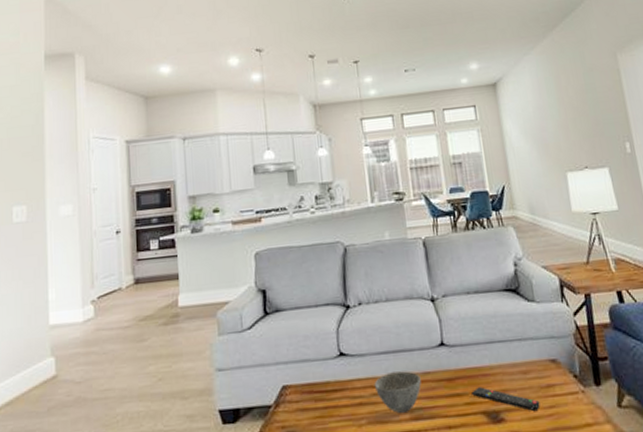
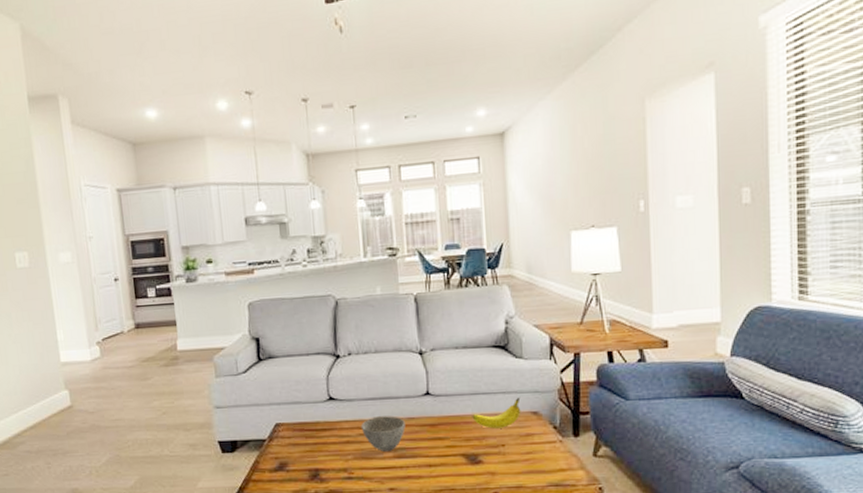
remote control: present [472,387,541,412] -> none [453,433,518,457]
fruit: none [489,343,540,381] -> present [472,396,521,429]

